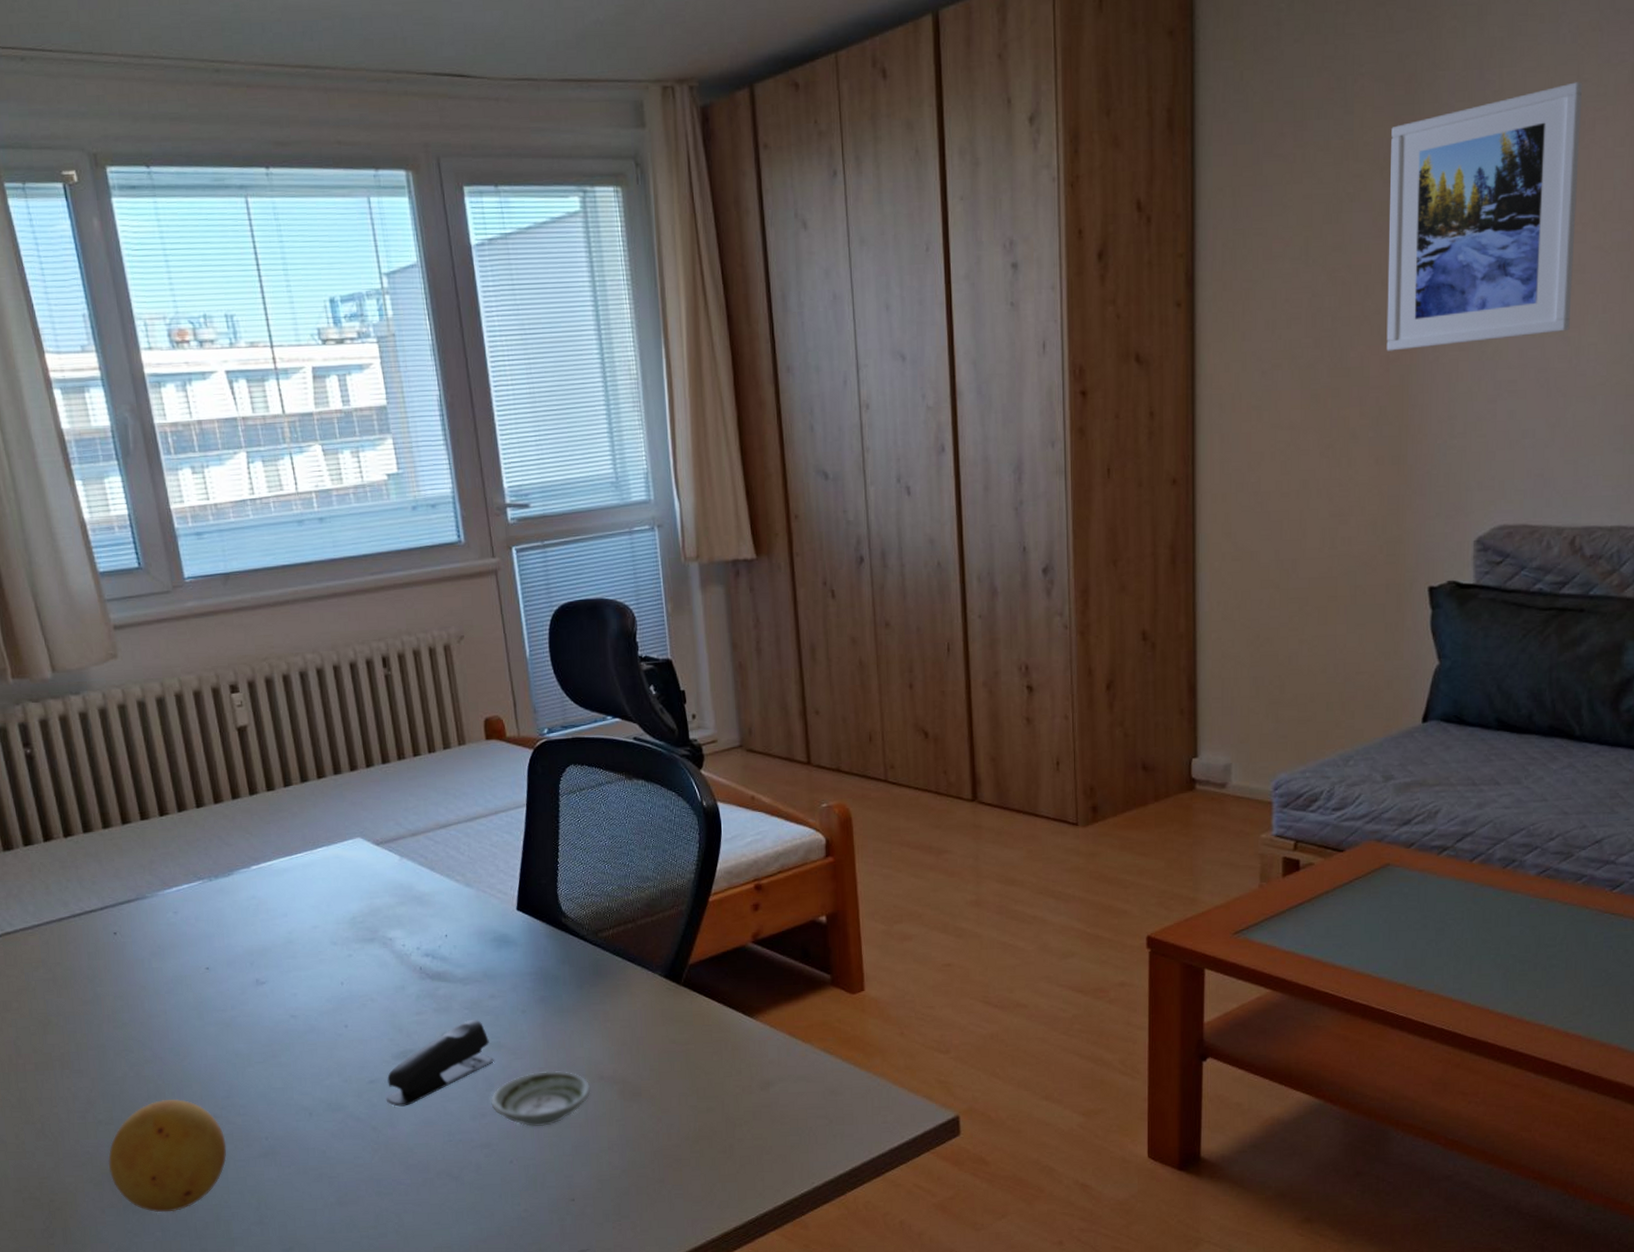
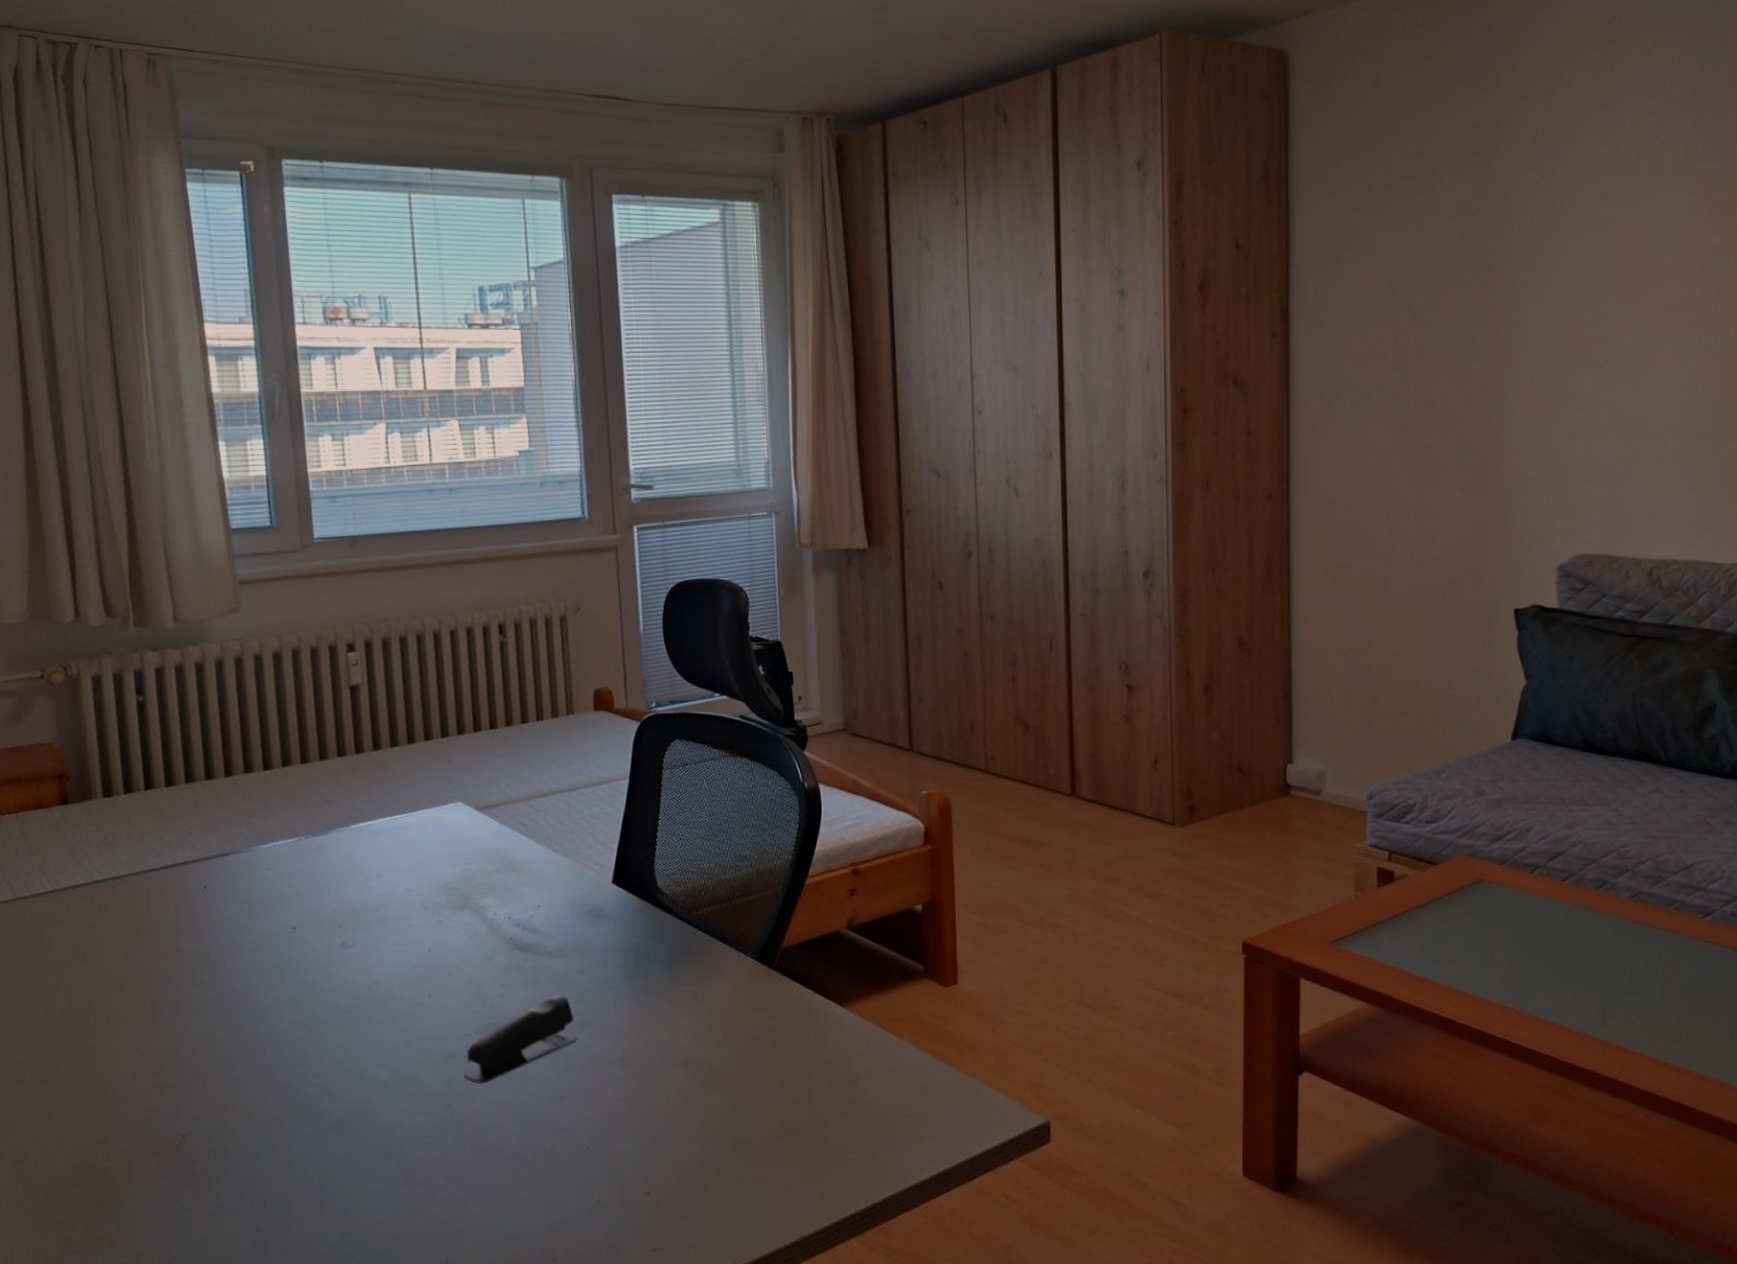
fruit: present [108,1099,227,1213] -> none [169,1065,294,1187]
saucer: present [491,1070,591,1127] -> none [571,1052,674,1113]
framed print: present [1386,82,1583,351] -> none [1468,159,1642,388]

